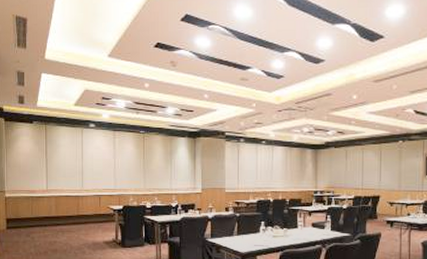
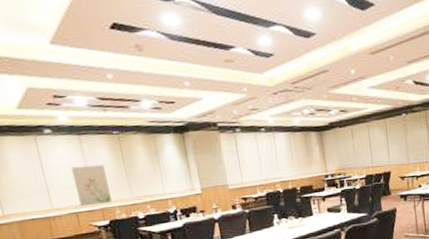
wall art: none [103,156,128,191] -> present [70,165,112,207]

